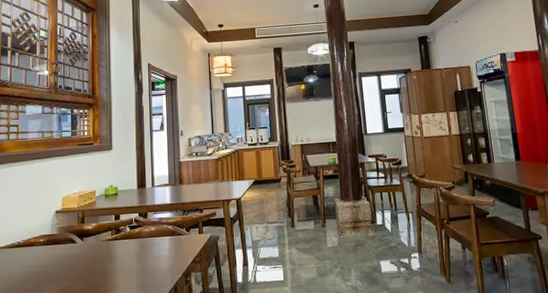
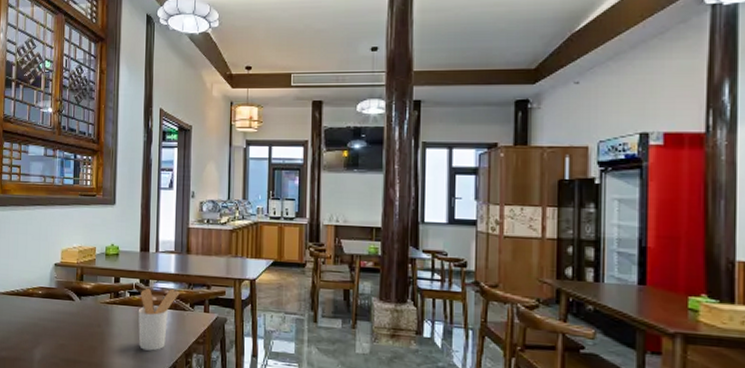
utensil holder: none [138,217,176,278] -> present [138,288,180,351]

